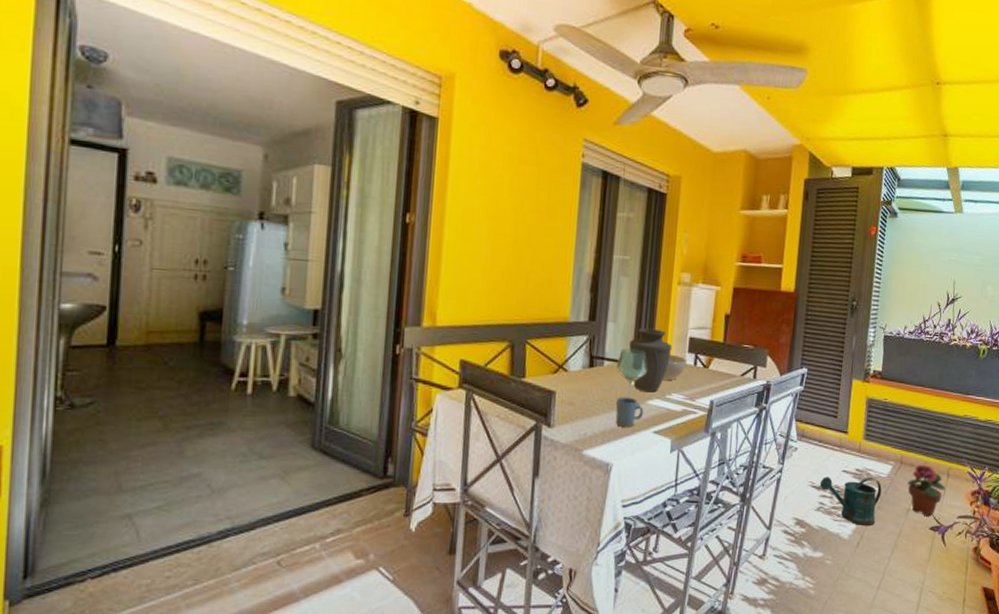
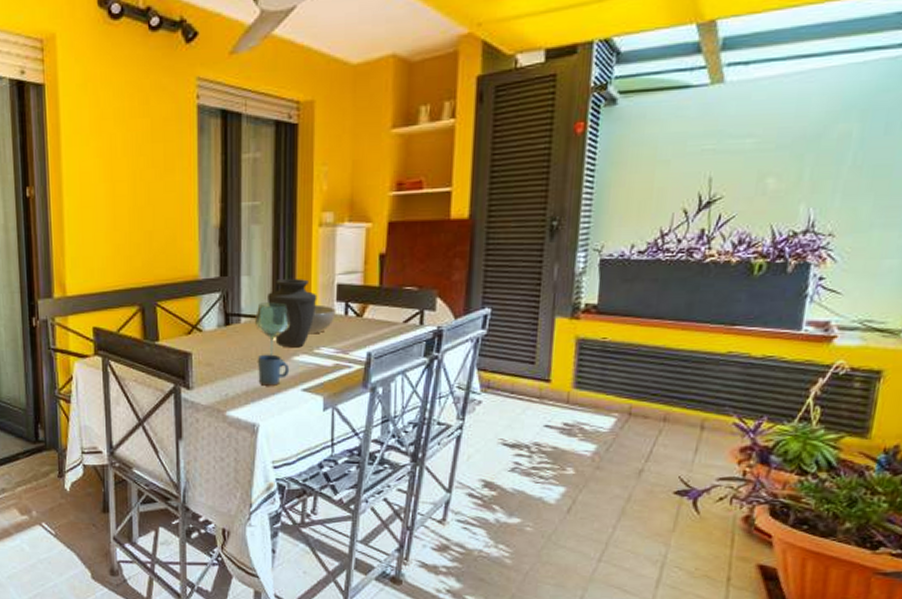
watering can: present [819,477,882,526] -> none [513,433,602,490]
potted flower: present [907,465,945,517] -> none [639,416,698,479]

